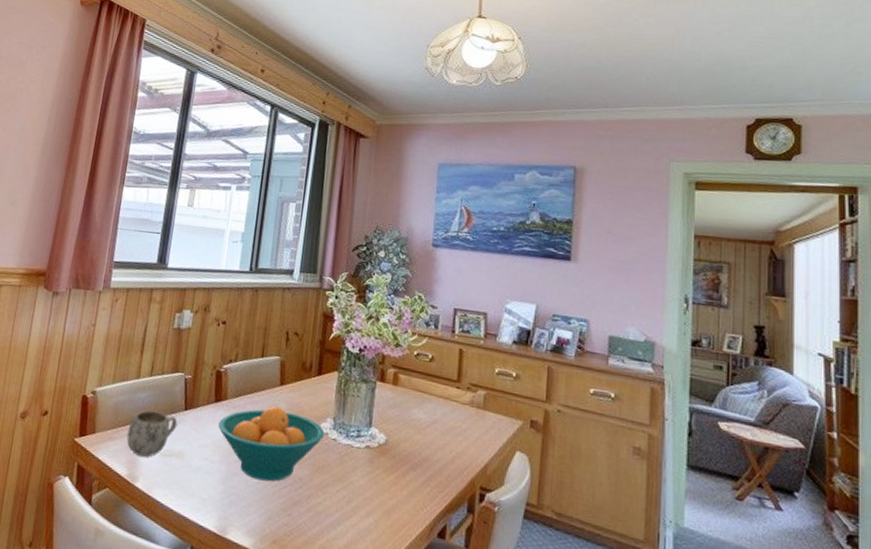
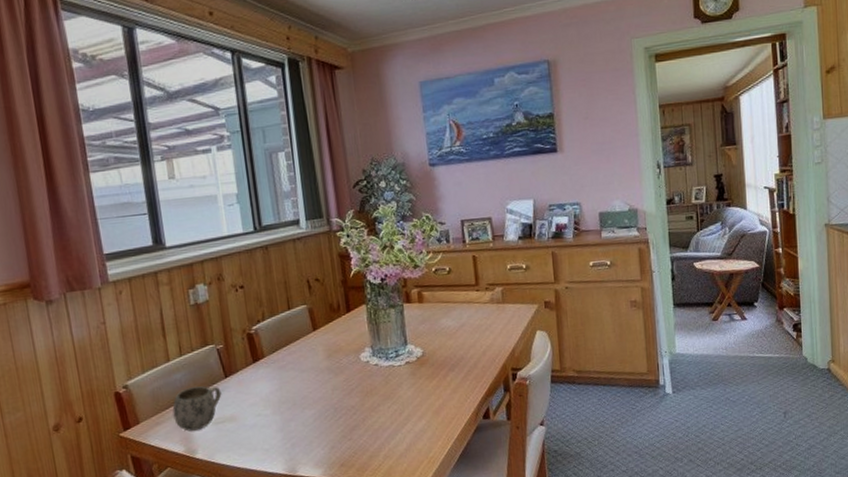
fruit bowl: present [218,405,325,482] -> none [262,350,366,419]

